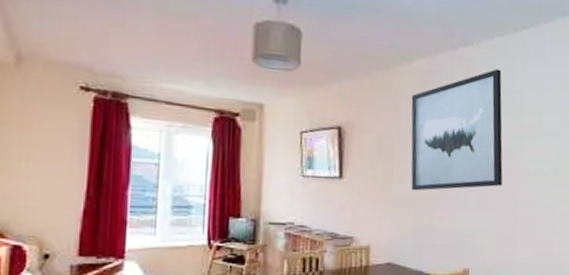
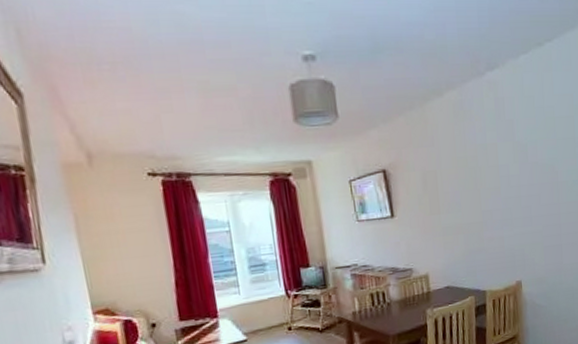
wall art: present [411,69,503,191] -> none [446,87,543,218]

